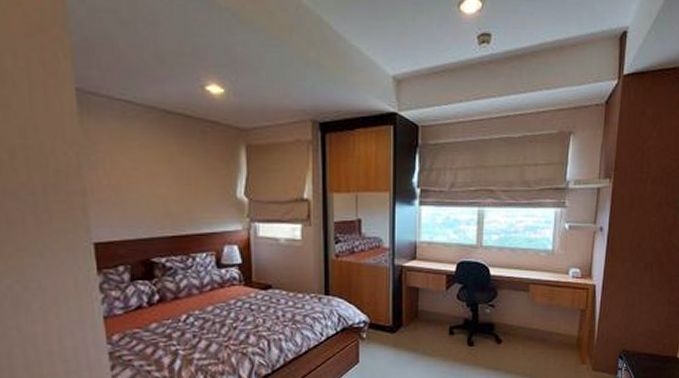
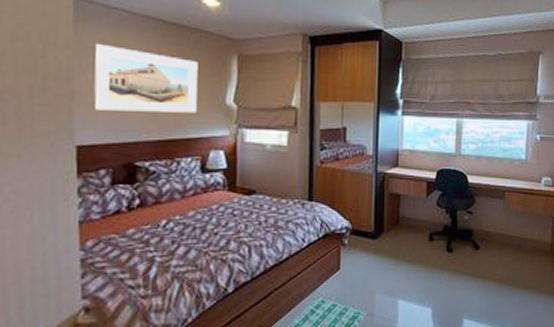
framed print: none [101,137,208,208] -> present [93,43,198,113]

